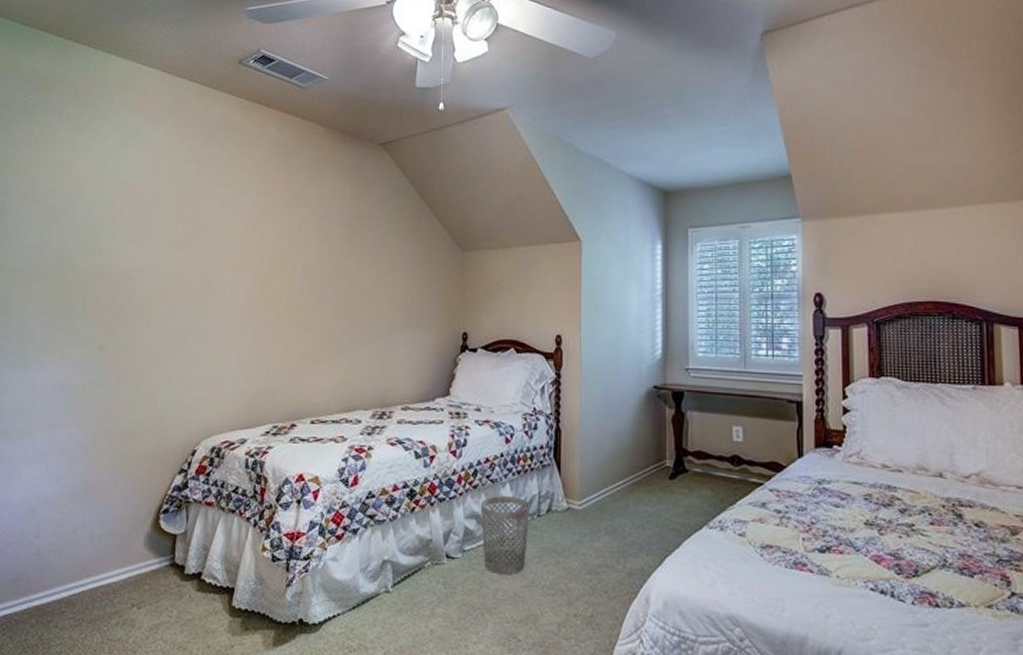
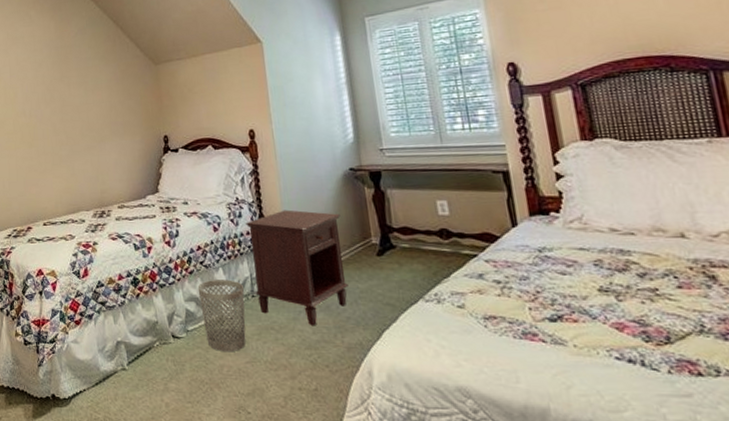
nightstand: none [540,425,638,550] -> present [245,209,348,326]

